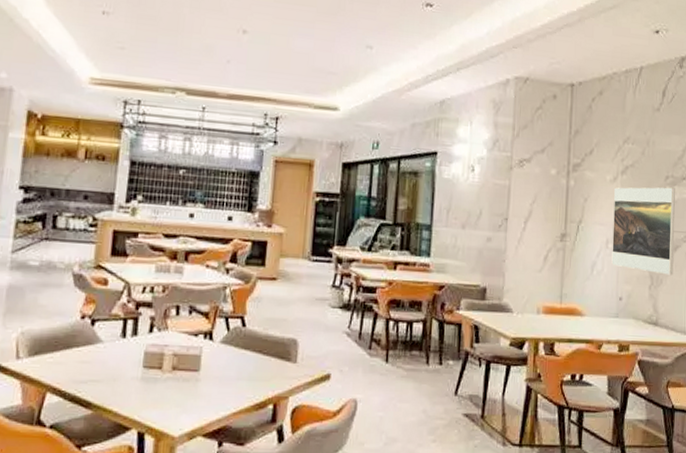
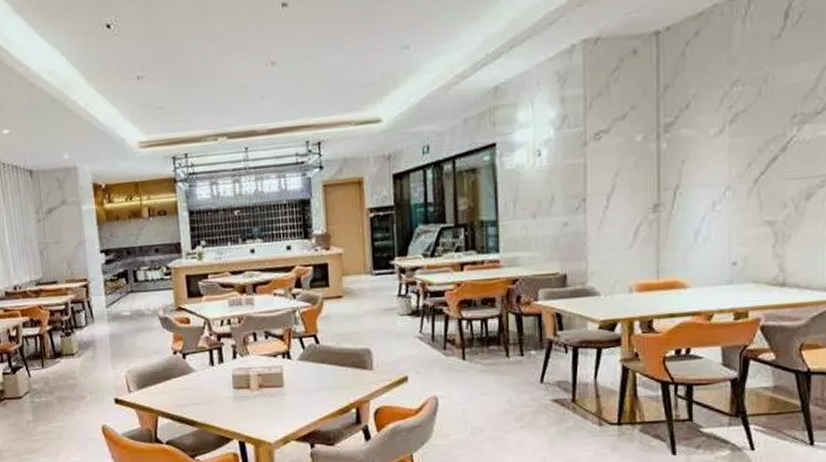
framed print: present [611,187,675,275] -> none [721,126,807,229]

